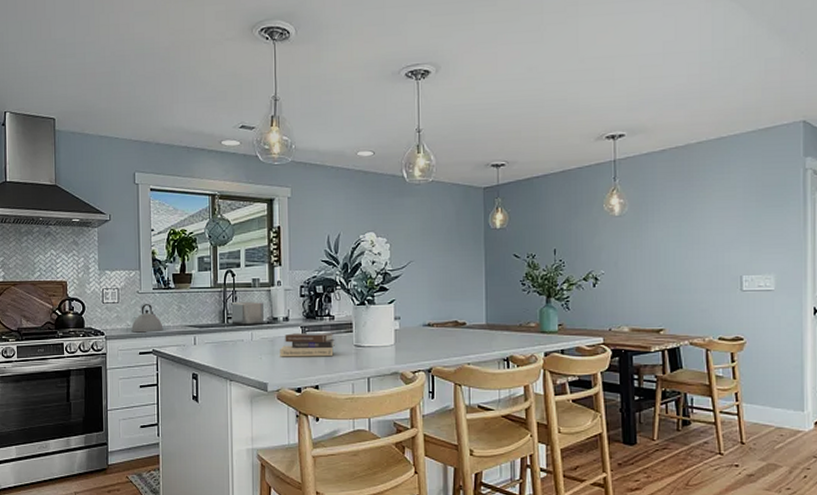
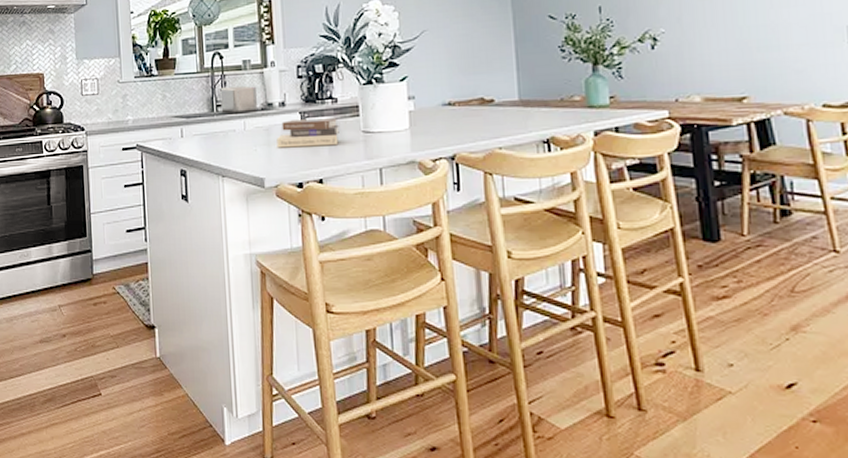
kettle: present [131,304,164,333] -> none [113,94,147,127]

